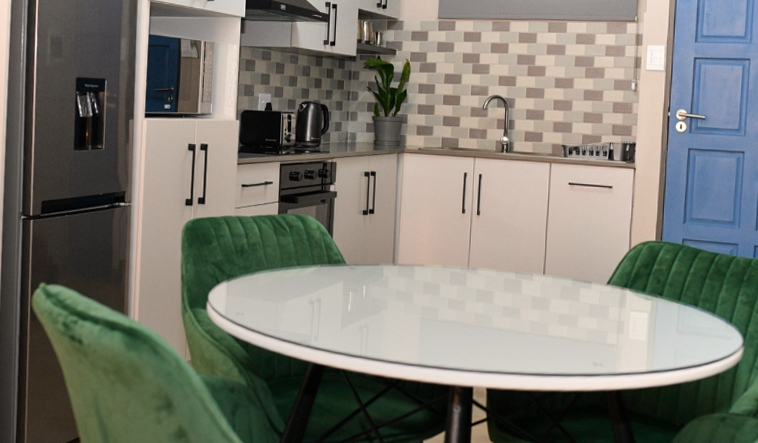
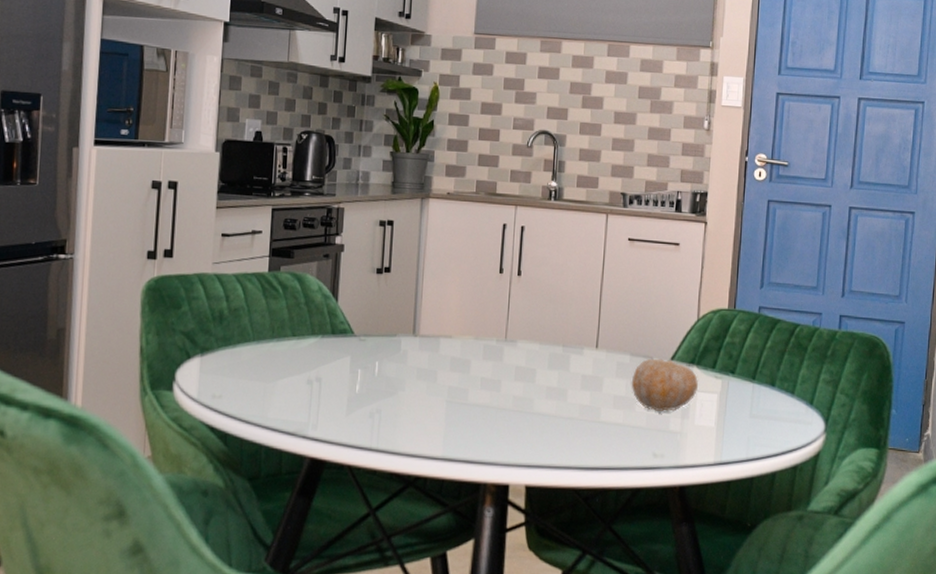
fruit: none [573,283,631,328] -> present [631,358,698,412]

